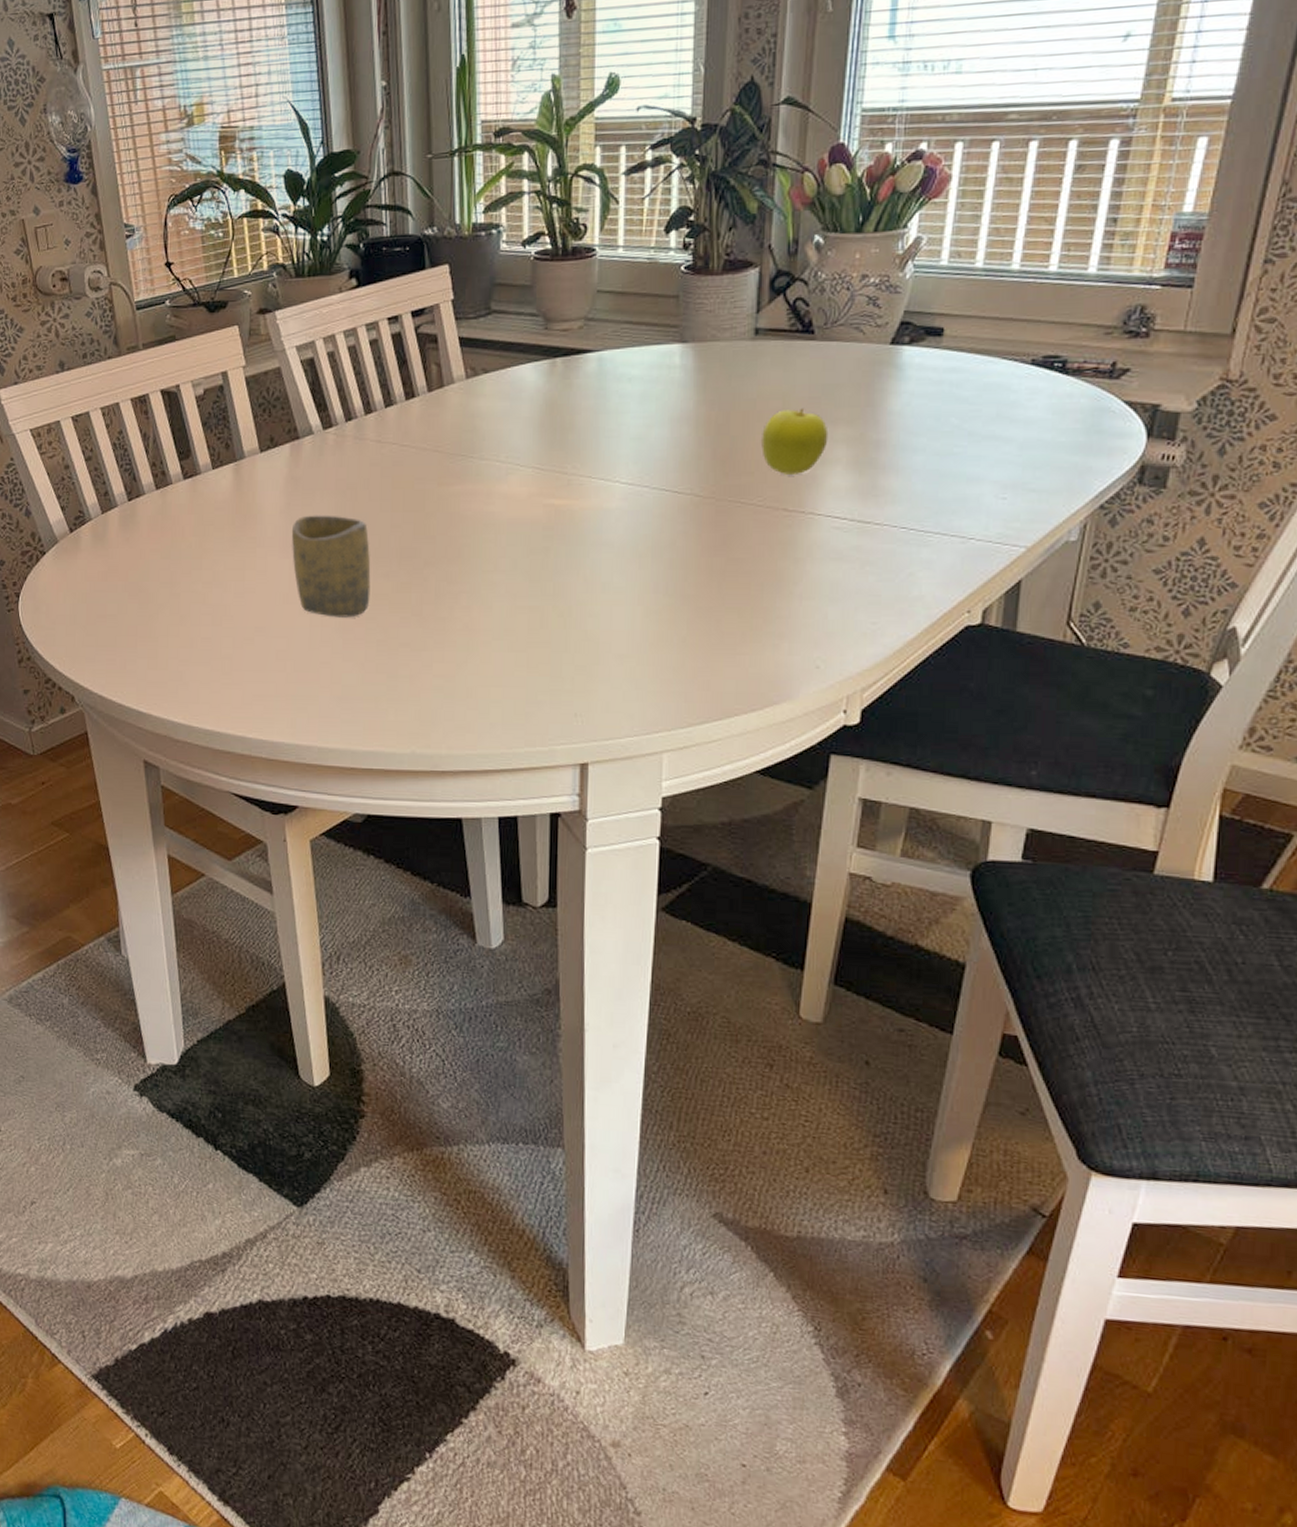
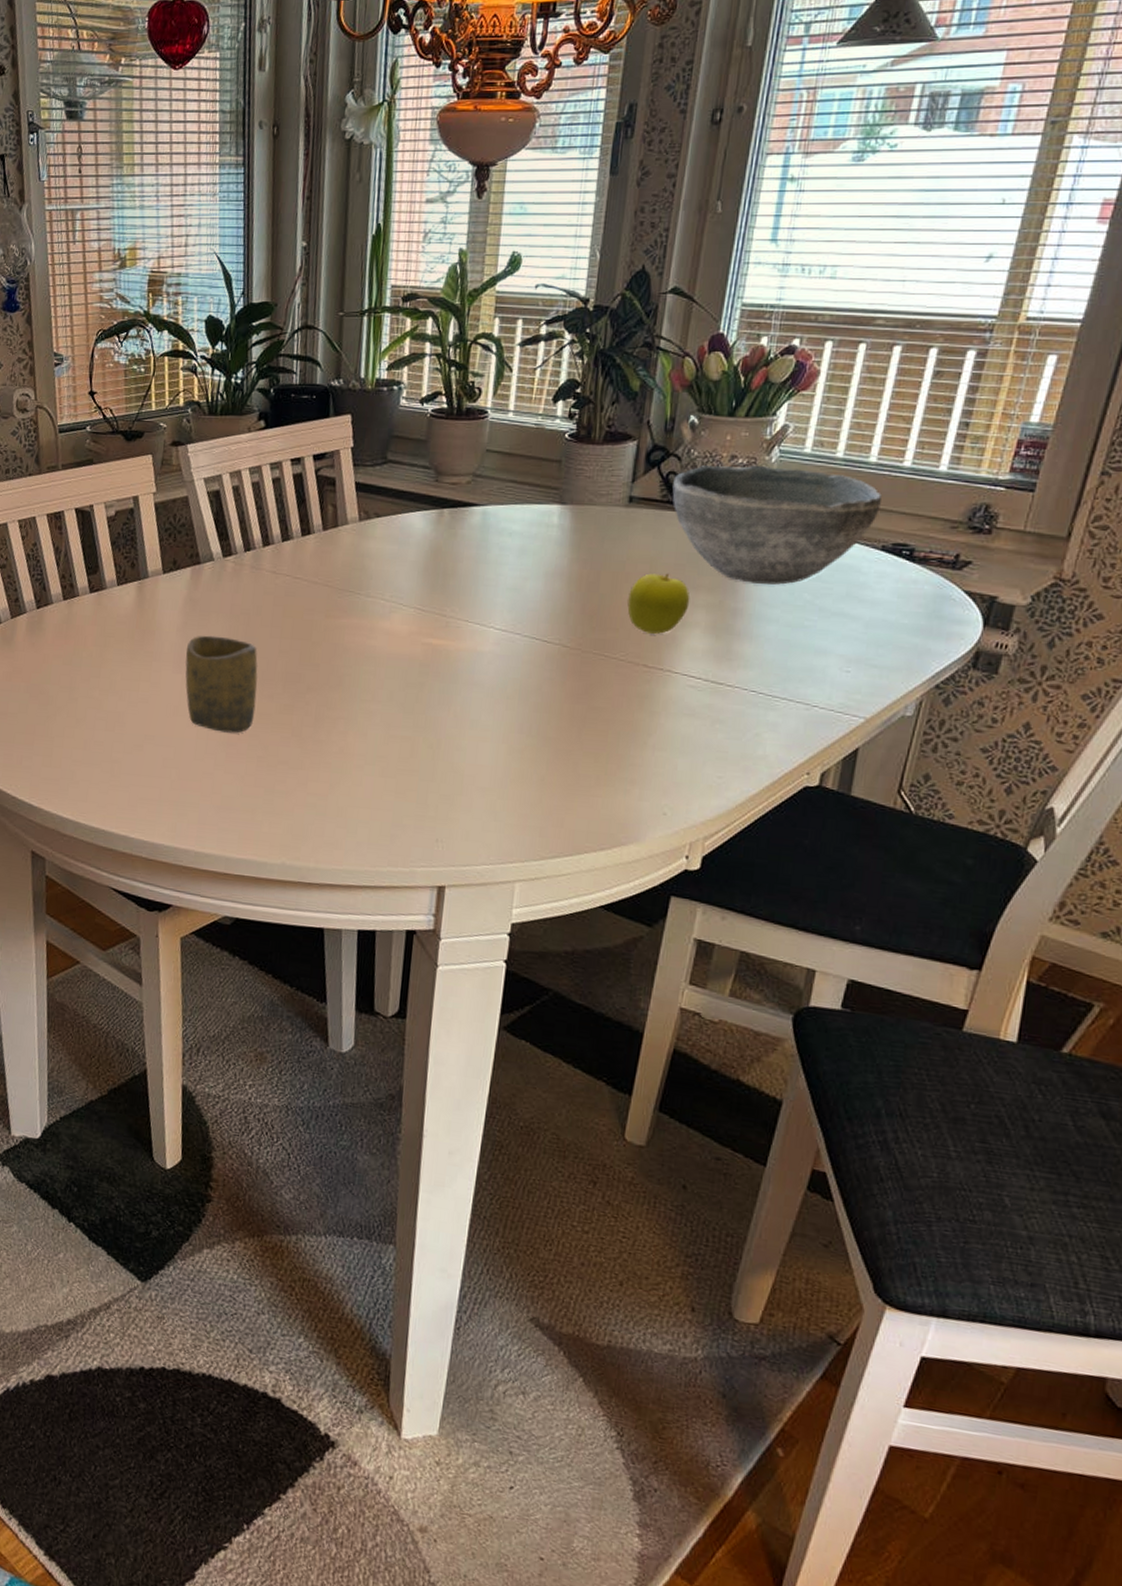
bowl: none [801,284,1027,412] -> present [672,466,882,585]

